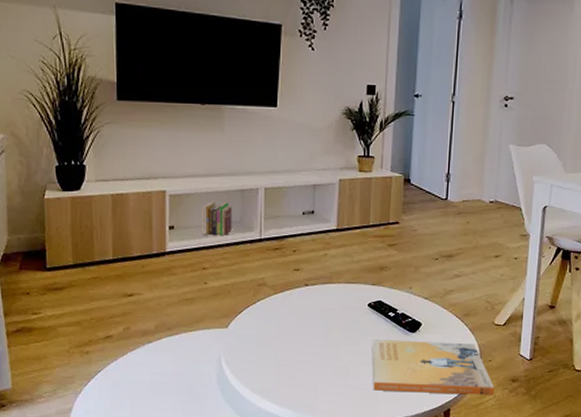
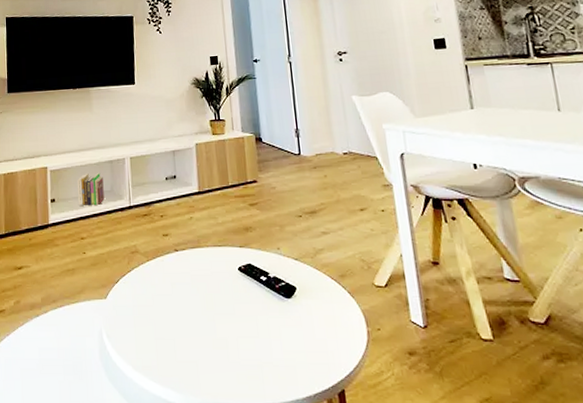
book: present [371,339,495,395] -> none [247,307,392,373]

